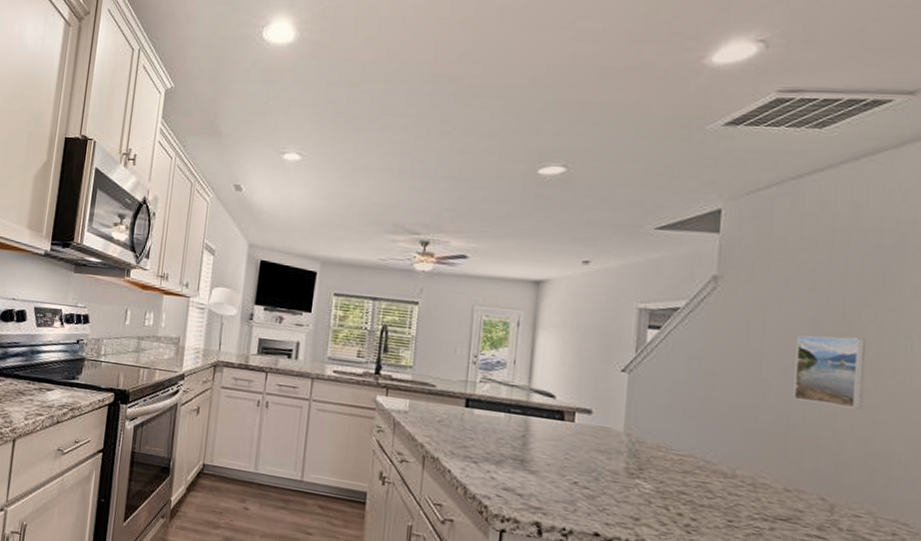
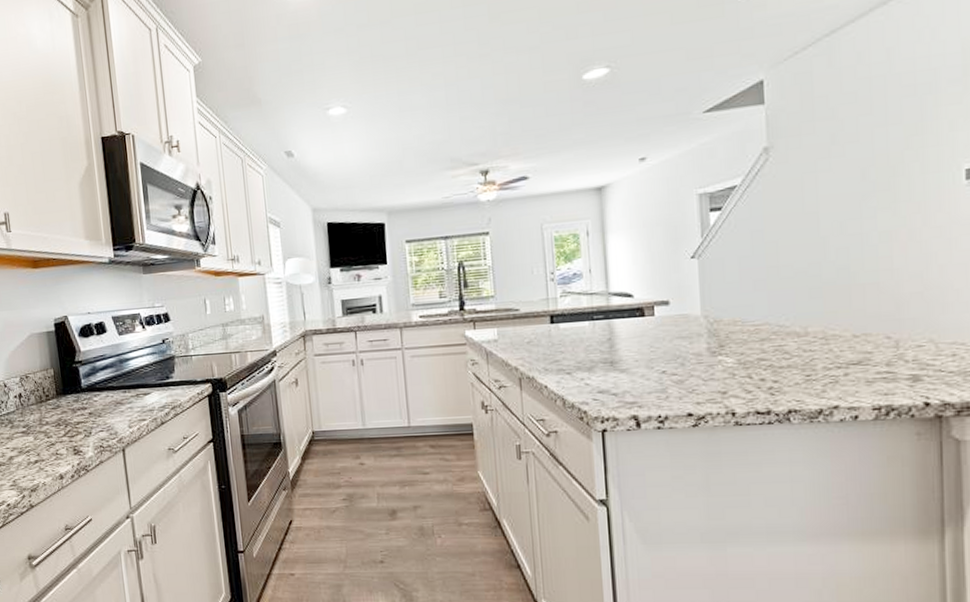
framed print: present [793,335,866,409] -> none [849,179,915,251]

